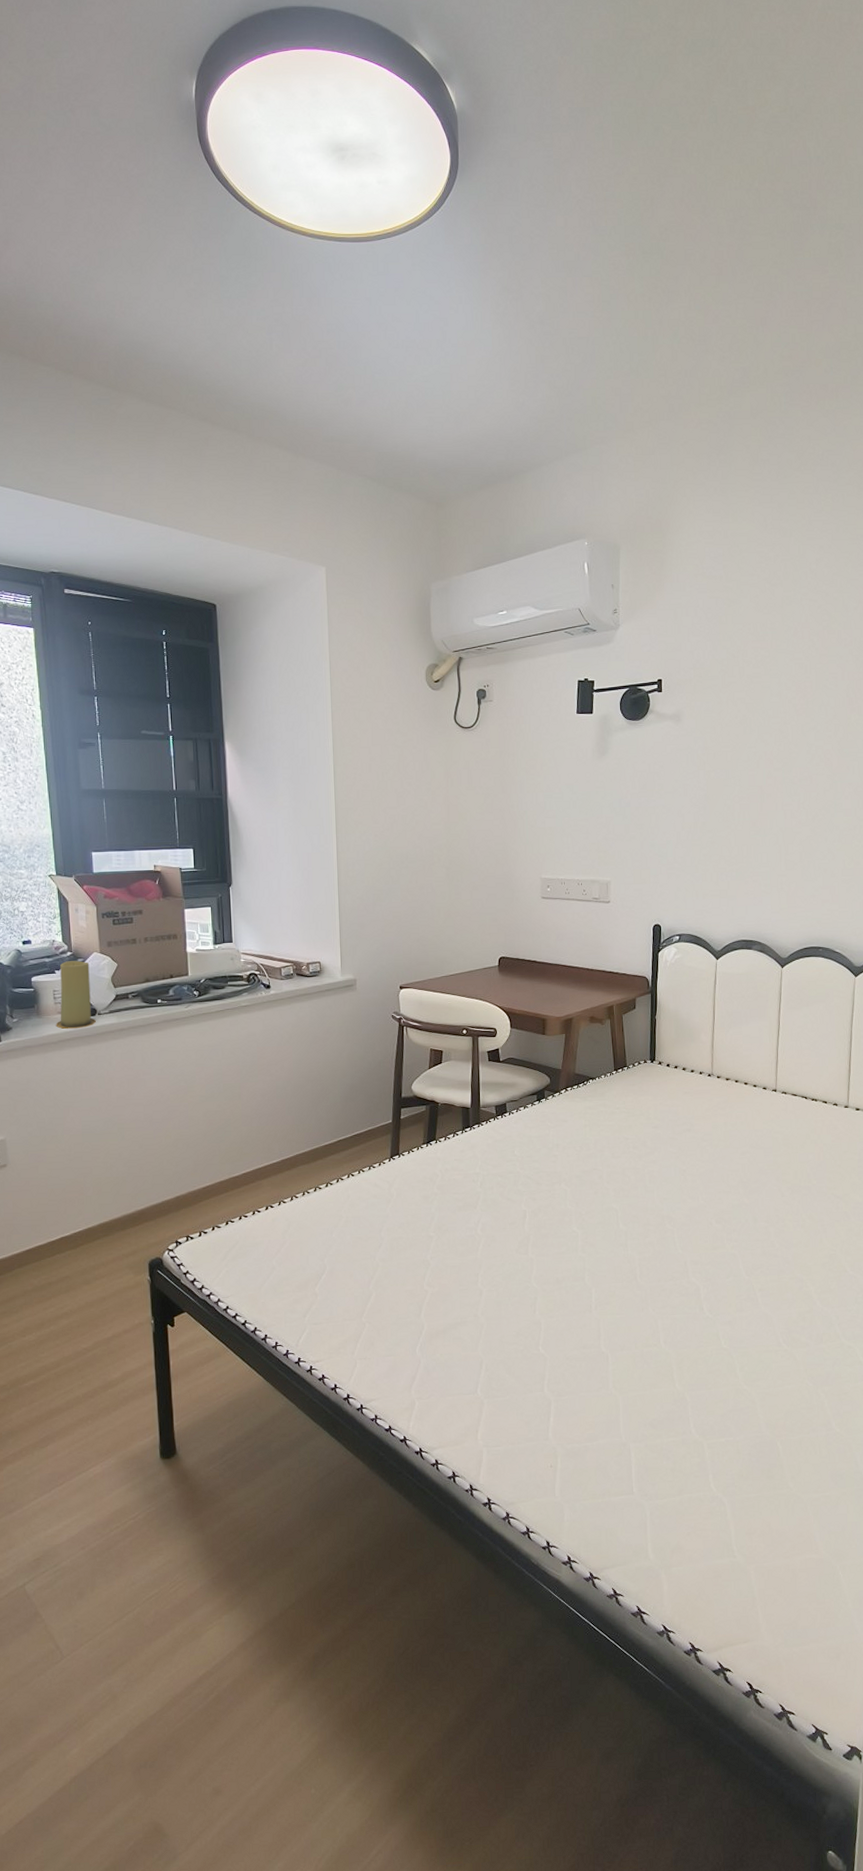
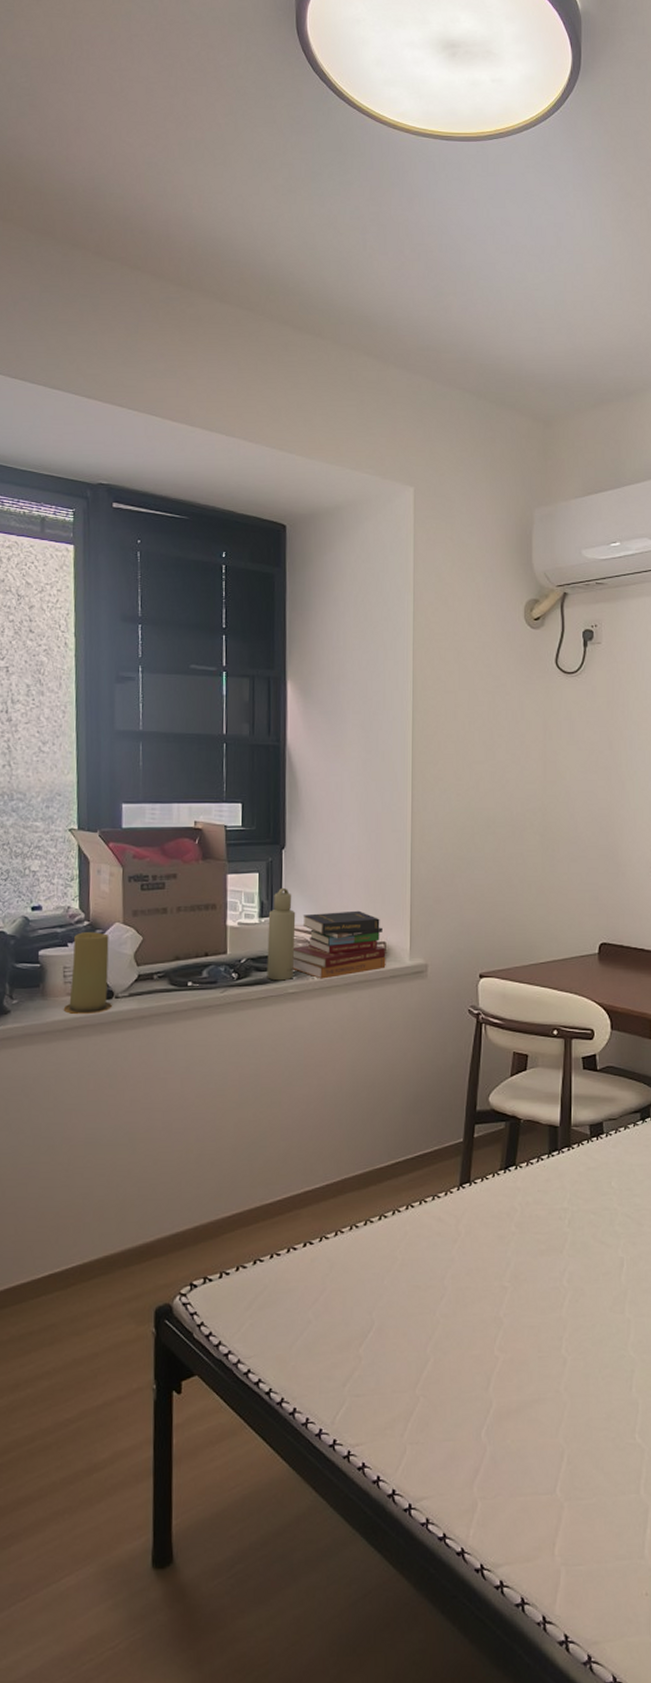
bottle: none [221,919,245,997] -> present [267,887,296,981]
books: none [243,936,322,994] -> present [292,910,386,979]

